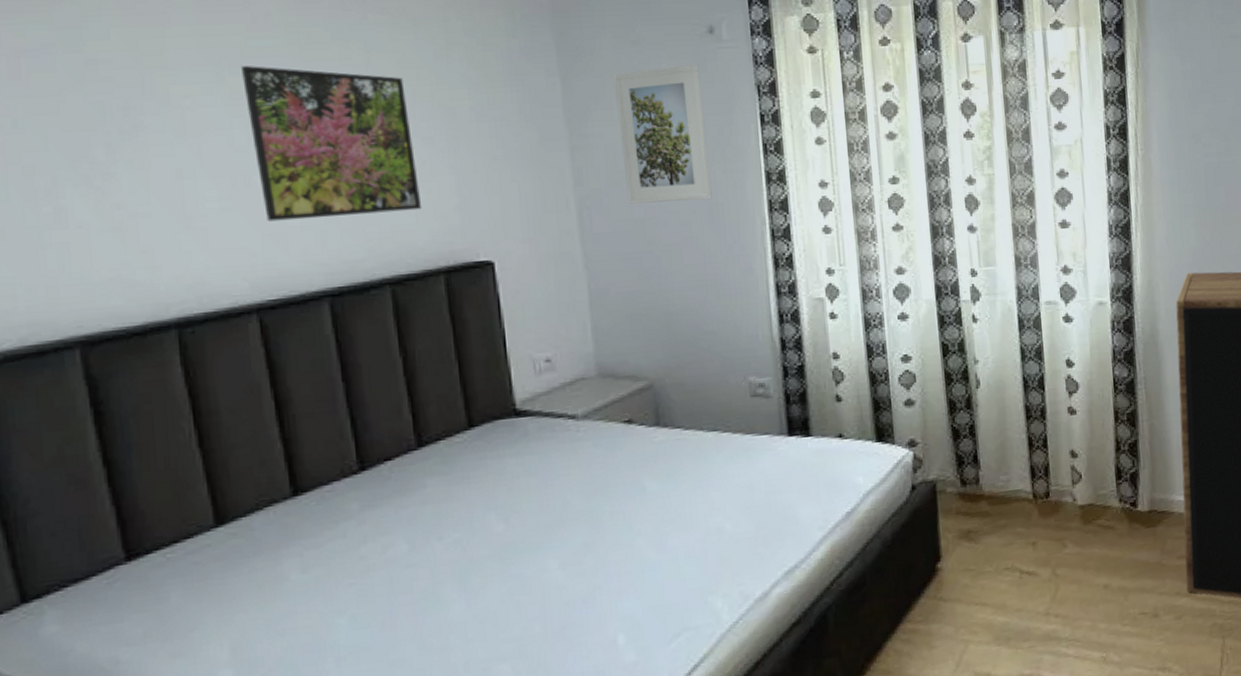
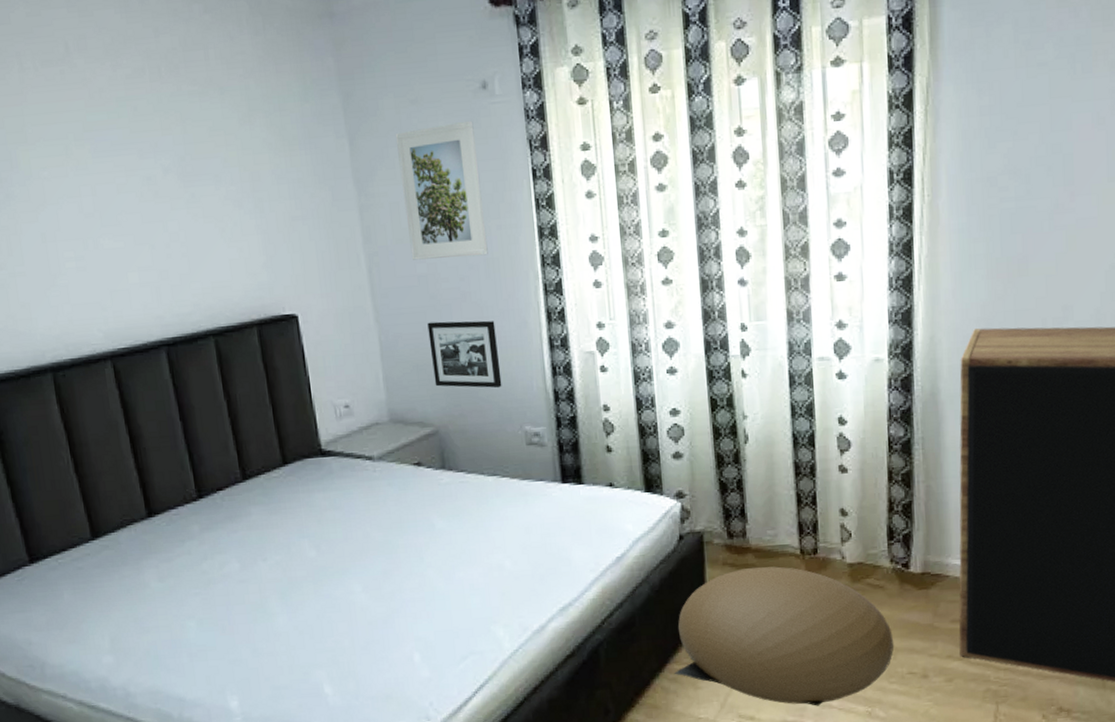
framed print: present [242,66,422,222] -> none [84,138,236,279]
picture frame: none [643,267,725,338] -> present [427,320,502,388]
pouf: none [908,512,1126,657] -> present [675,566,895,706]

